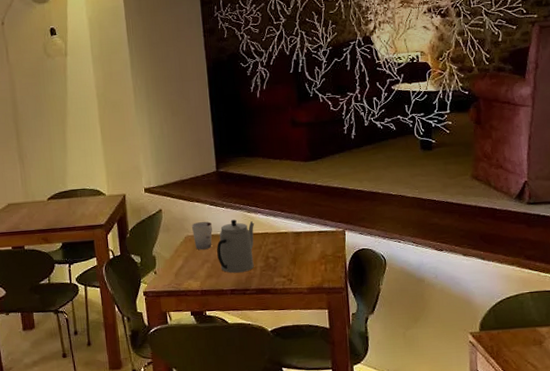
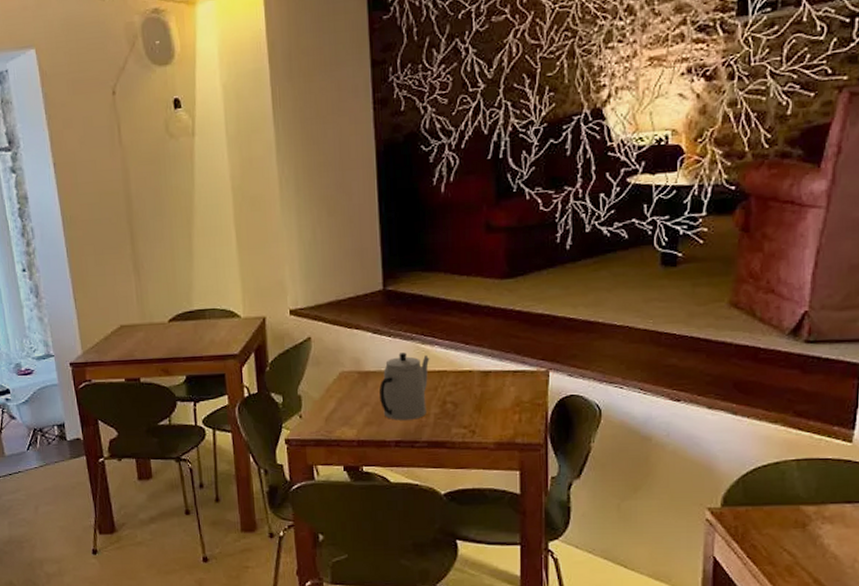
cup: present [191,222,212,250] -> none [347,354,375,389]

